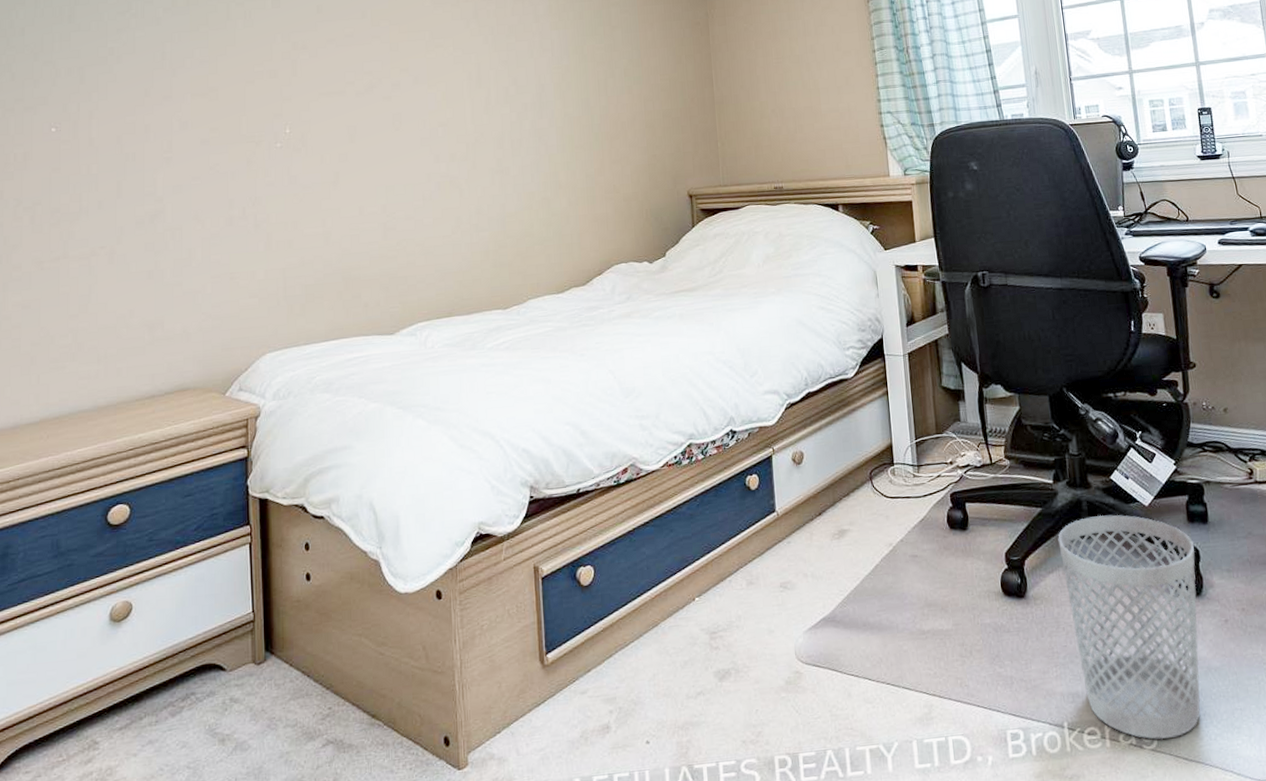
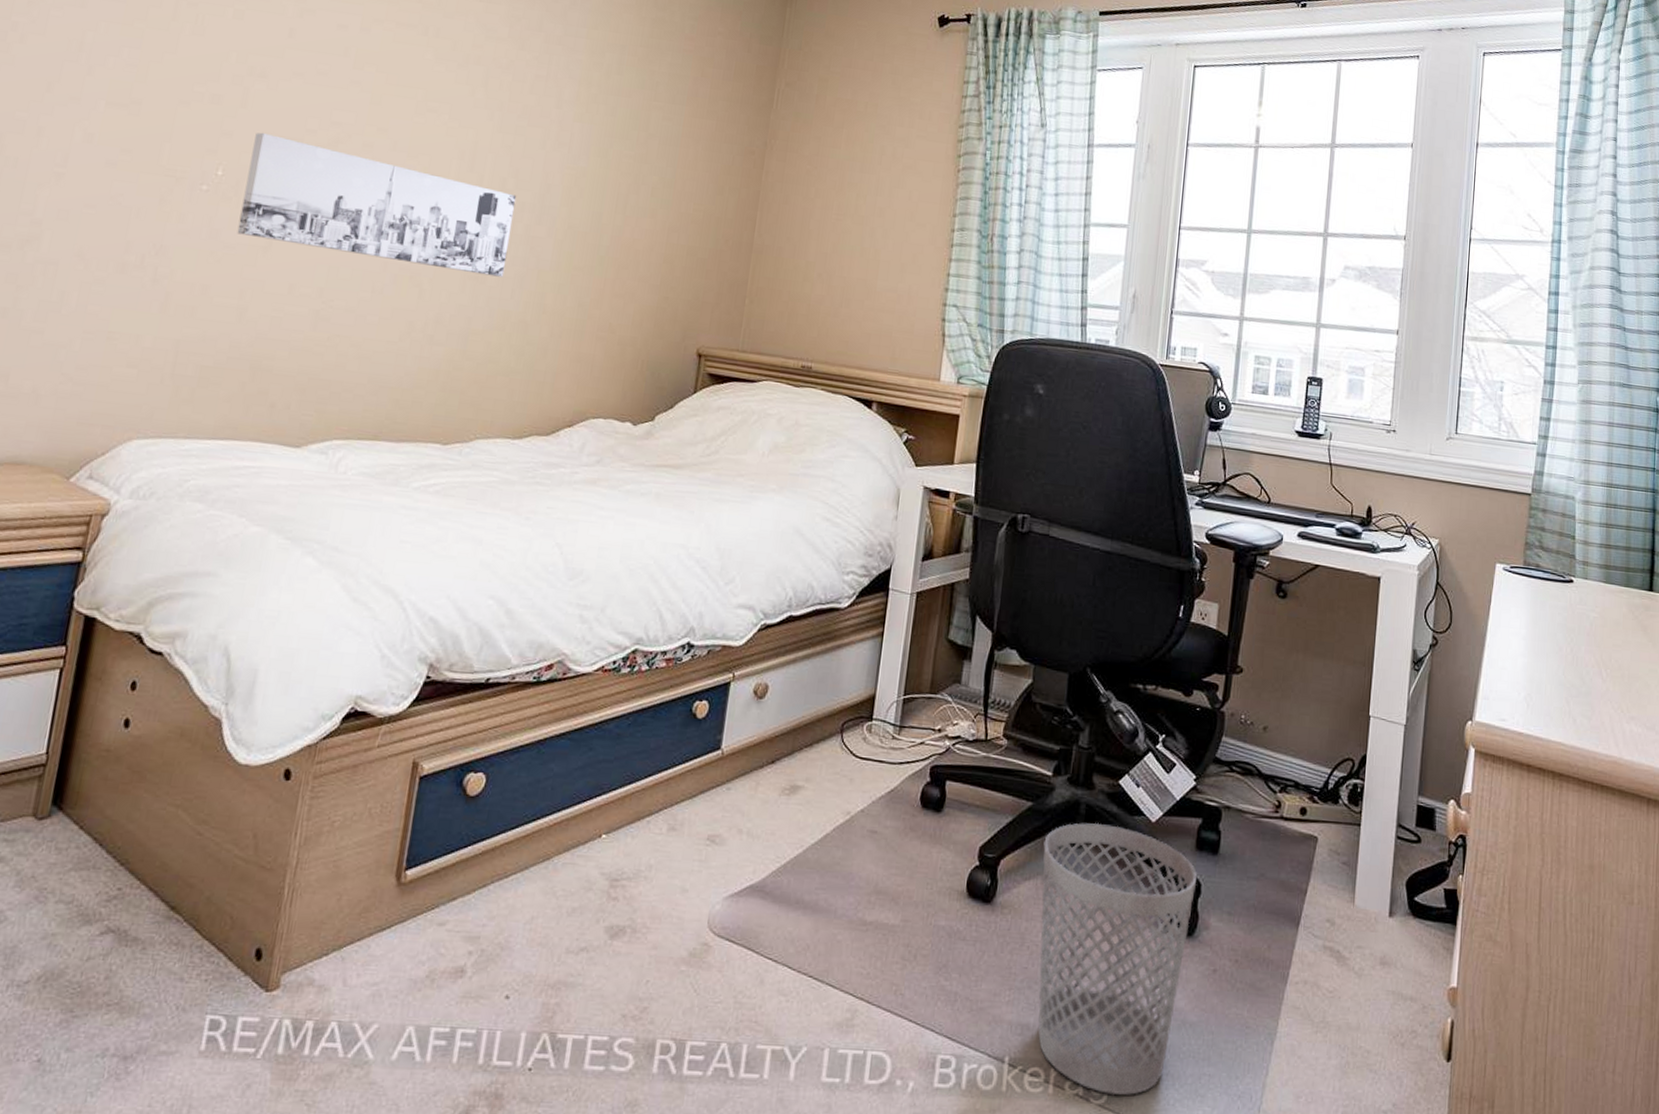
wall art: none [308,92,523,176] -> present [237,132,517,277]

